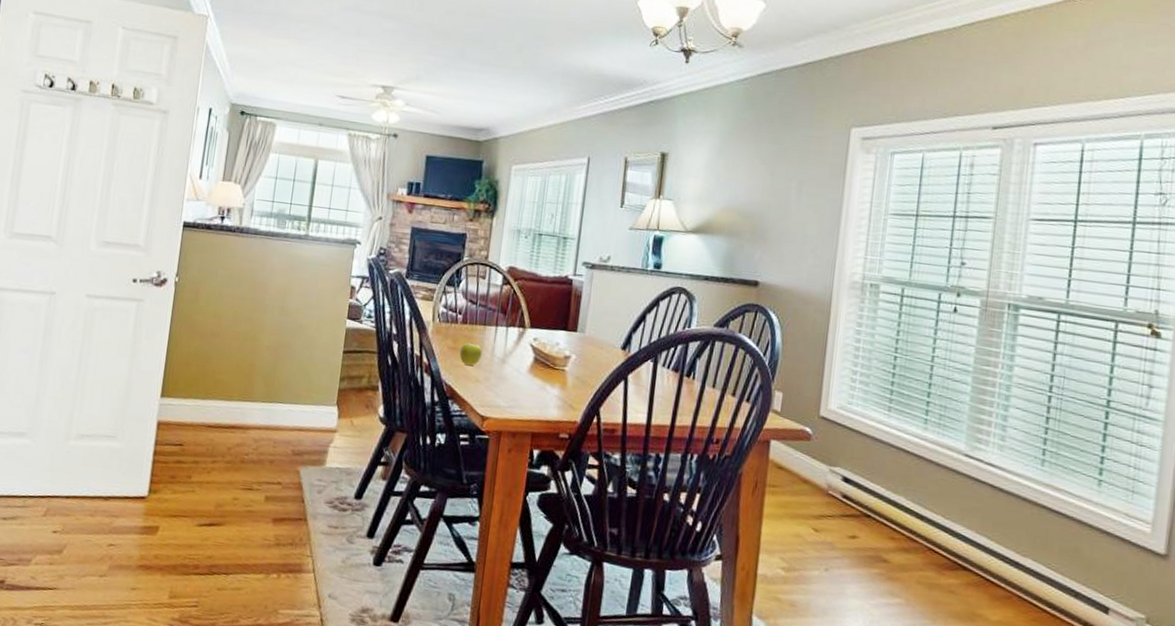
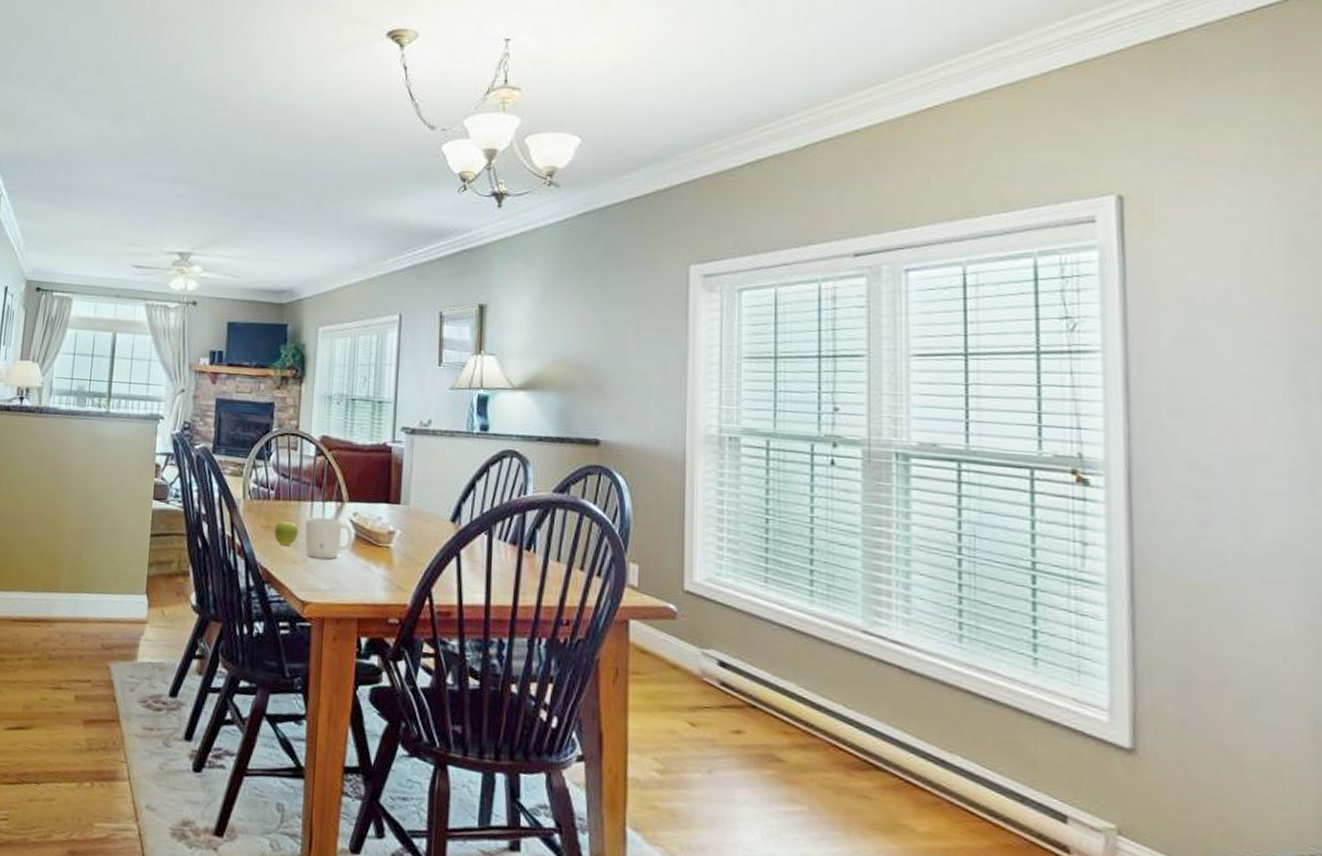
mug: none [487,340,532,380] -> present [304,517,352,560]

